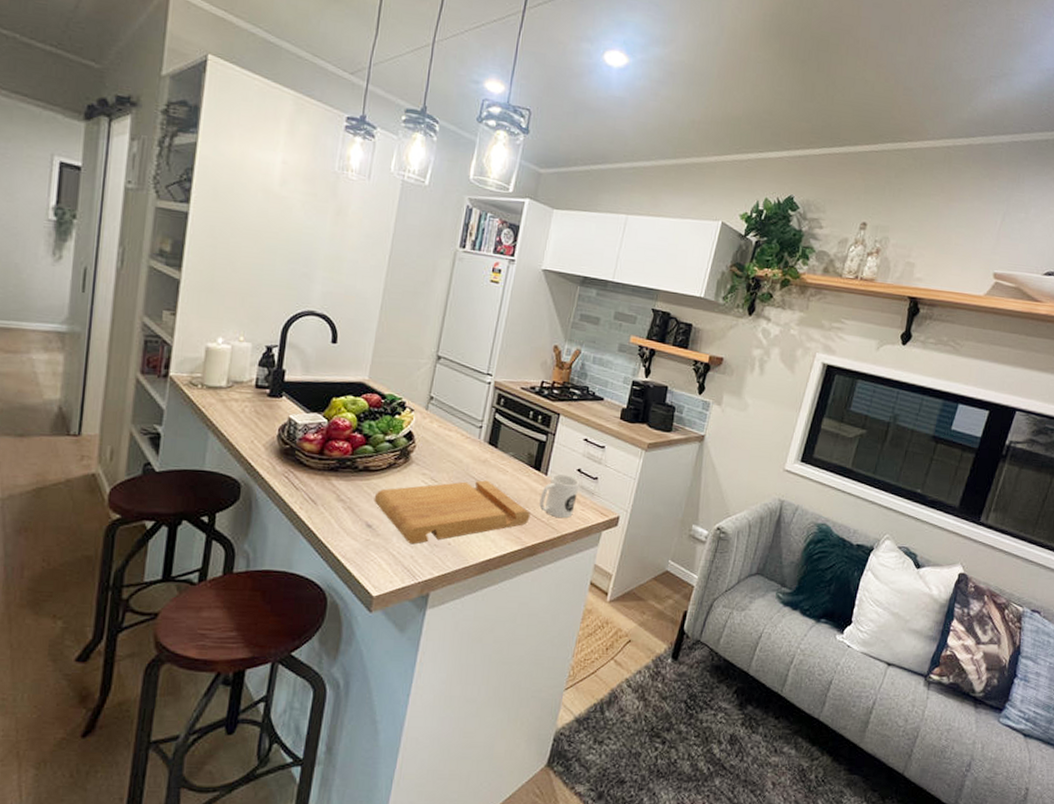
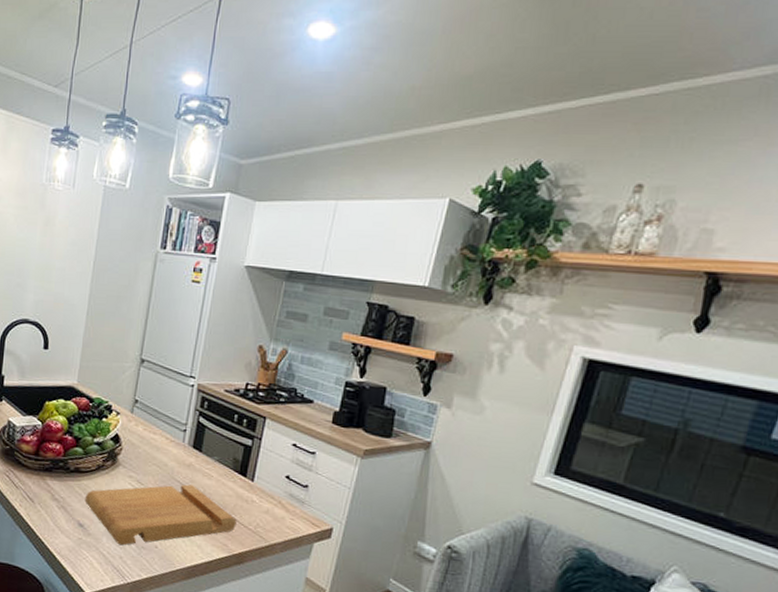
mug: present [539,473,580,519] -> none [246,480,289,527]

